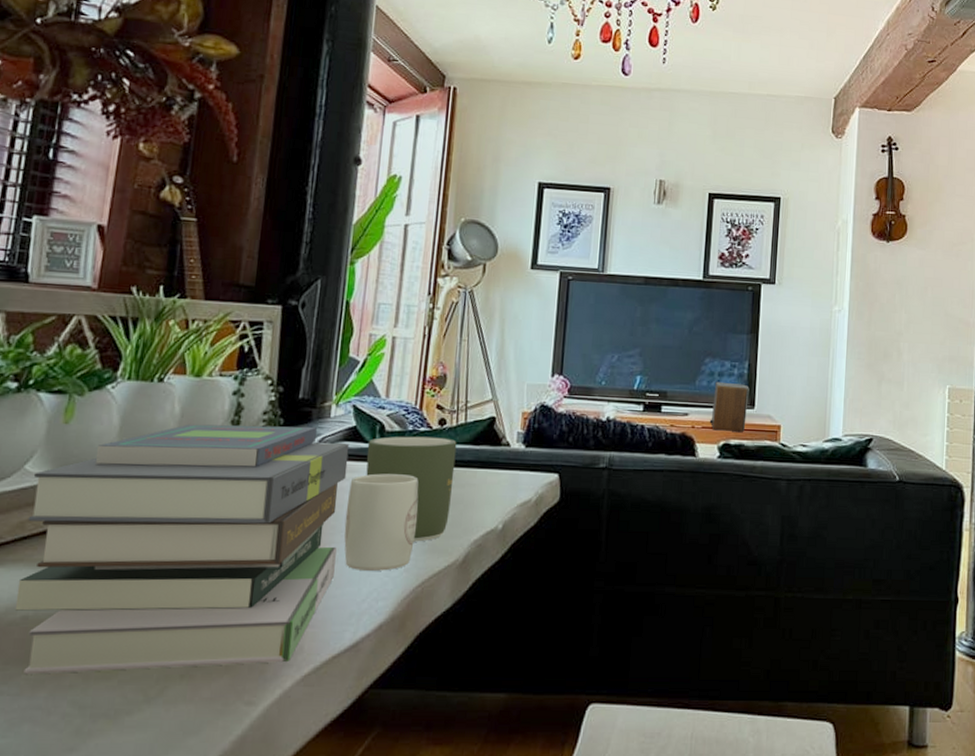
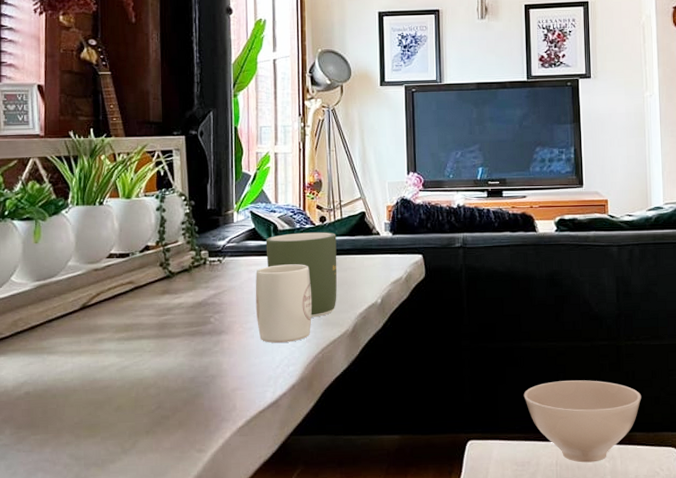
books: present [14,424,350,675] -> none [18,231,252,436]
bowl: none [661,636,798,736] -> present [523,380,642,463]
speaker: present [709,381,749,433] -> none [545,166,577,209]

